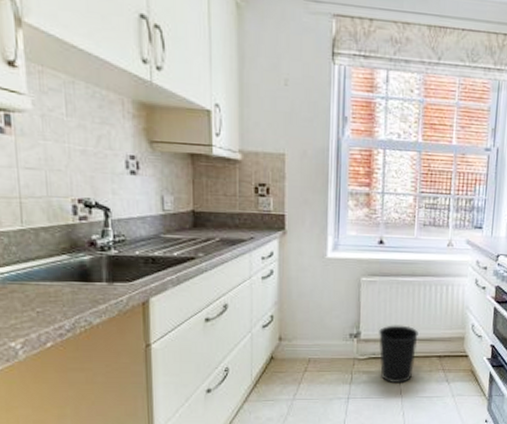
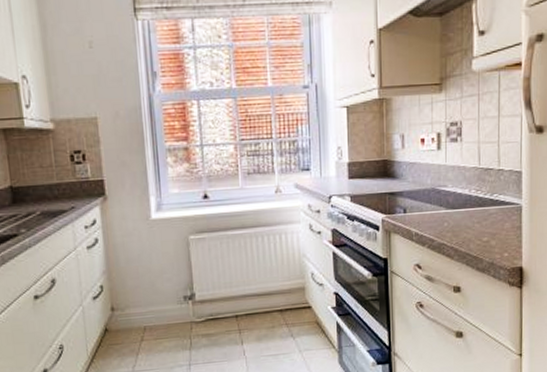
wastebasket: present [378,325,418,384] -> none [214,281,256,344]

